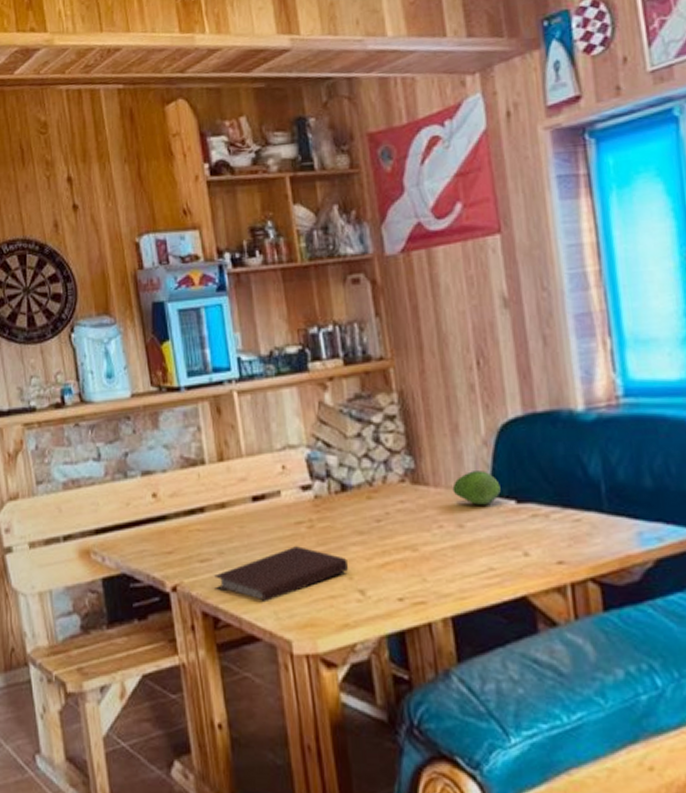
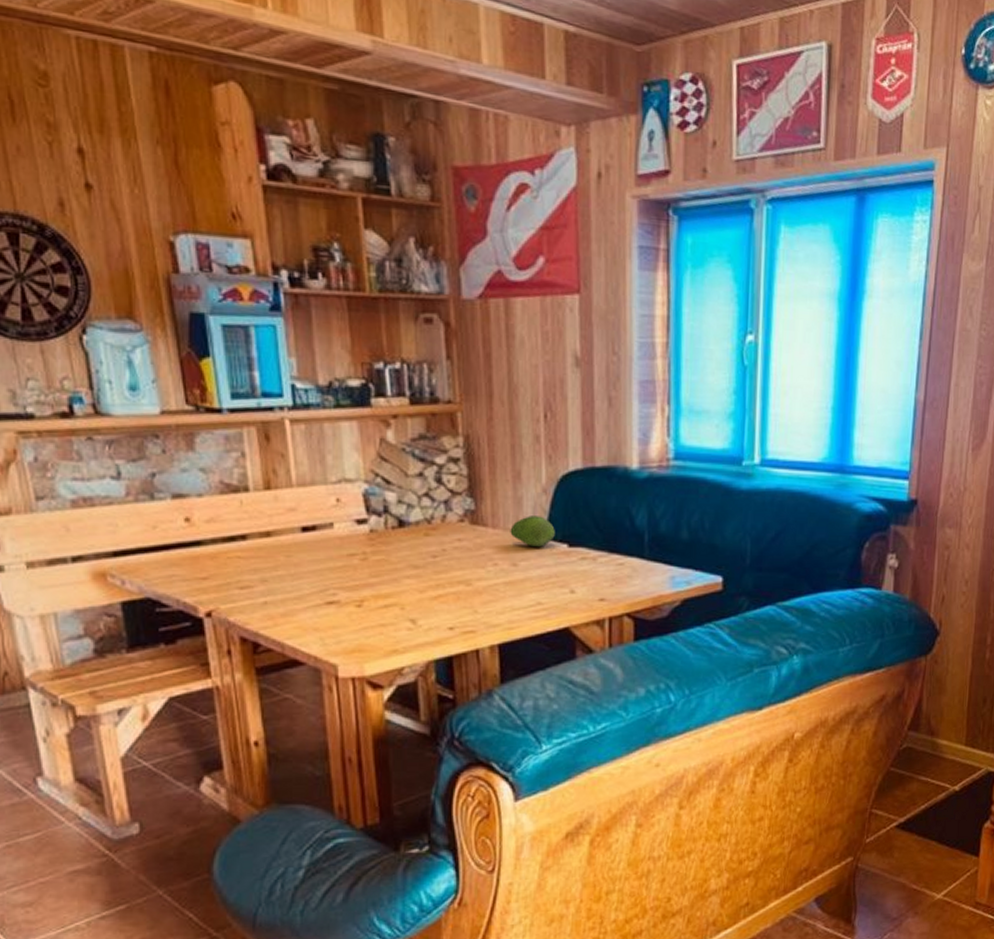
notebook: present [214,546,348,603] -> none [255,577,400,629]

